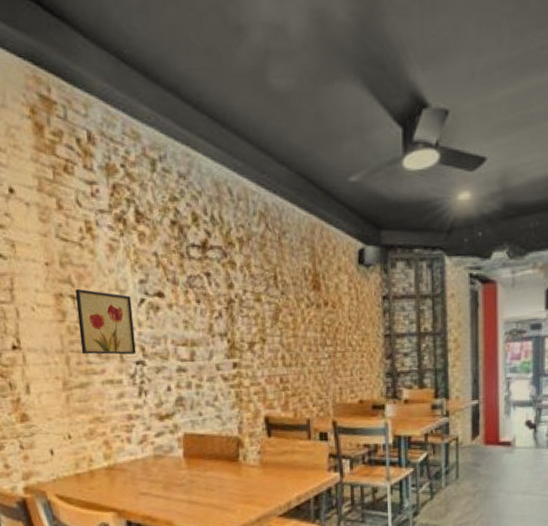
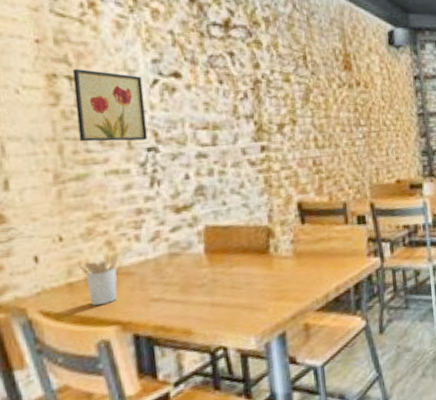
utensil holder: none [83,452,115,494] -> present [78,253,119,306]

